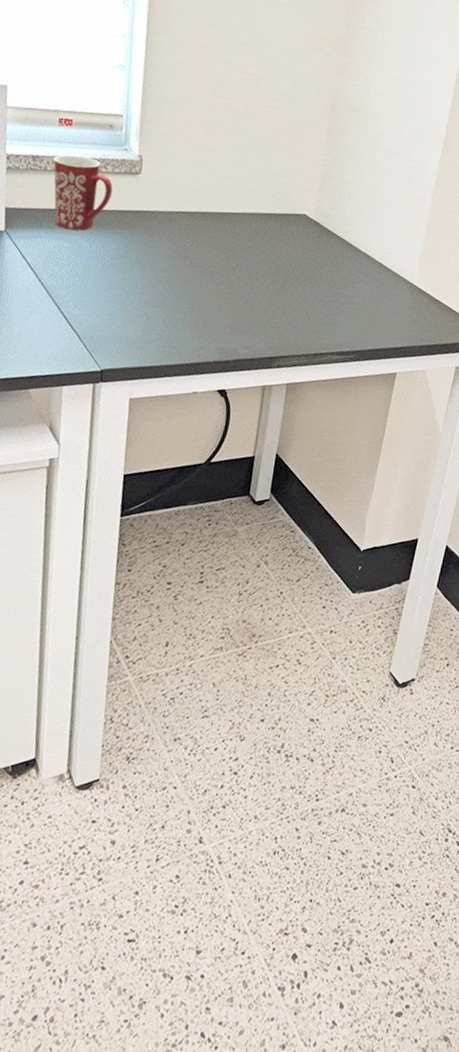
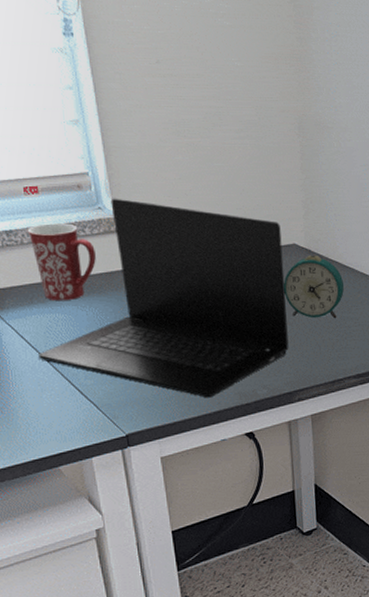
laptop: none [35,142,295,349] -> present [38,198,289,398]
alarm clock: none [285,227,345,293] -> present [284,255,344,319]

